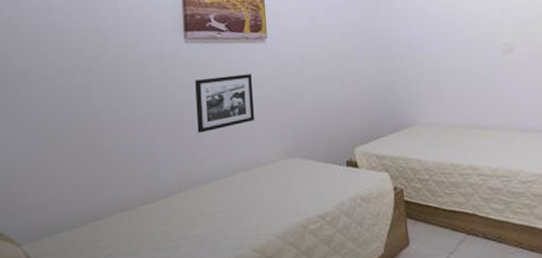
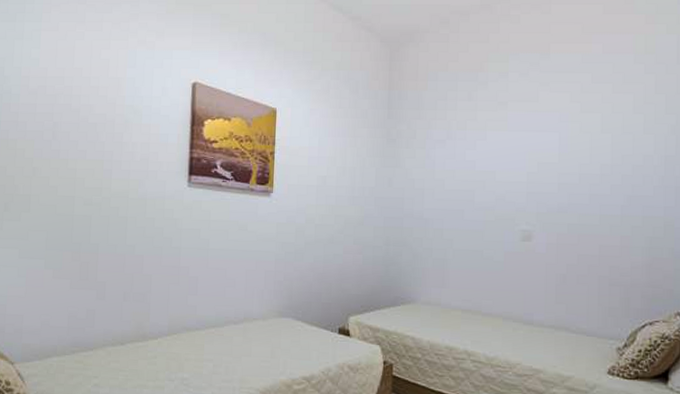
picture frame: present [195,74,255,133] -> none [192,226,253,280]

